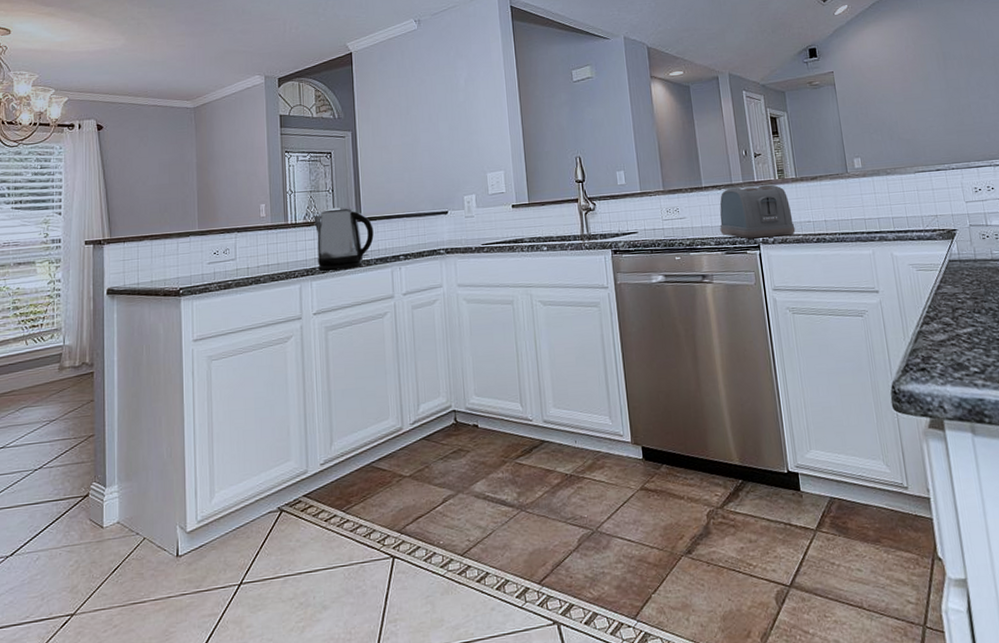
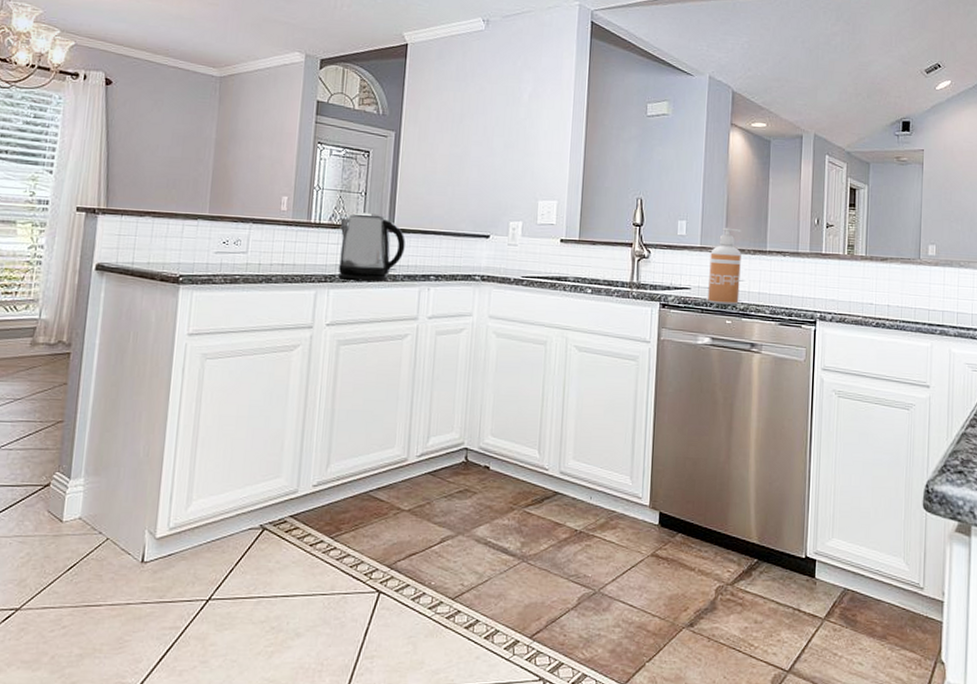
soap dispenser: none [651,171,685,244] -> present [708,227,741,306]
toaster: present [719,184,796,239] -> none [777,256,856,315]

